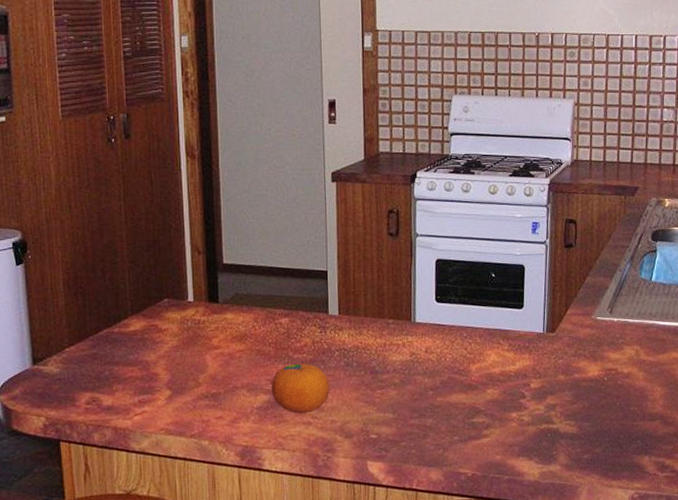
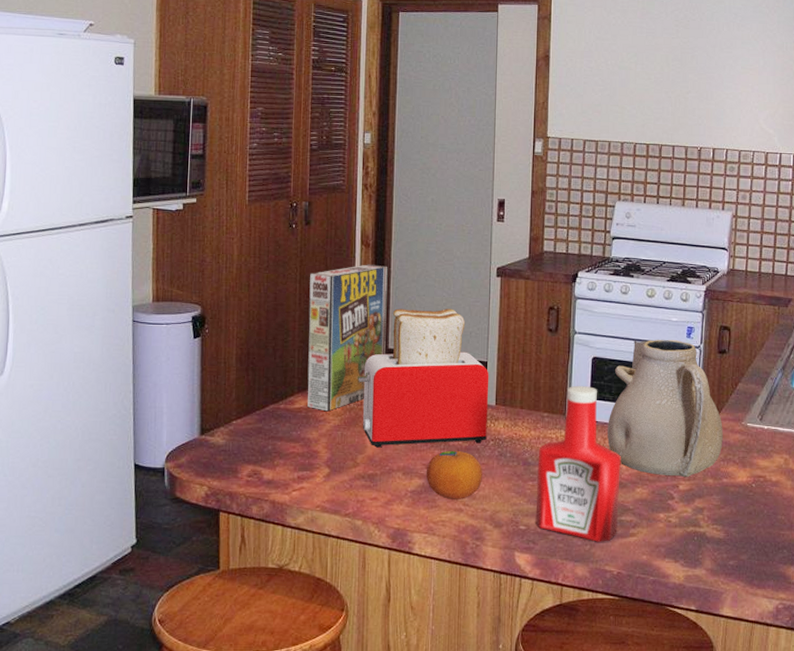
cereal box: none [135,176,220,333] -> present [307,264,388,412]
toaster: none [193,218,332,366] -> present [358,308,489,448]
ketchup bottle: none [385,289,471,446] -> present [535,385,621,542]
teapot: none [455,236,573,376] -> present [607,339,723,478]

